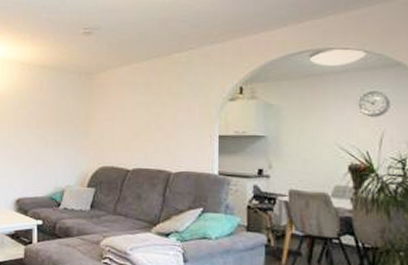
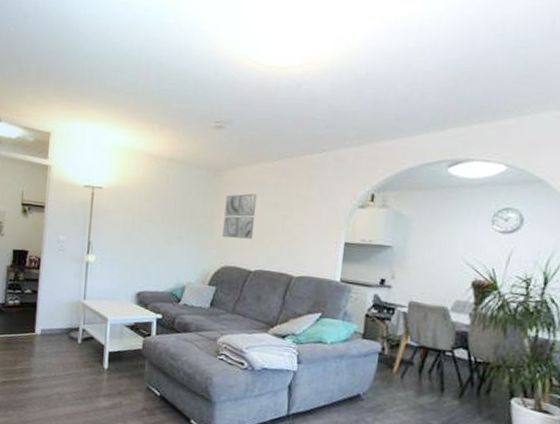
wall art: none [98,94,130,139] -> present [222,193,258,239]

